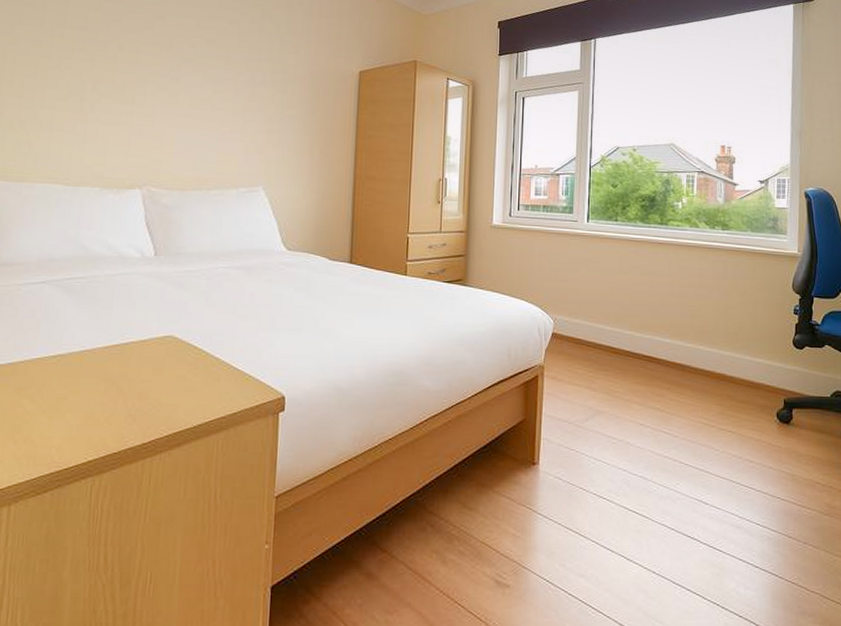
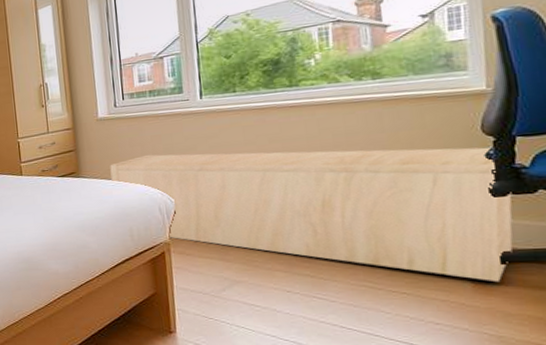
storage bench: none [497,270,808,425] -> present [110,147,513,283]

